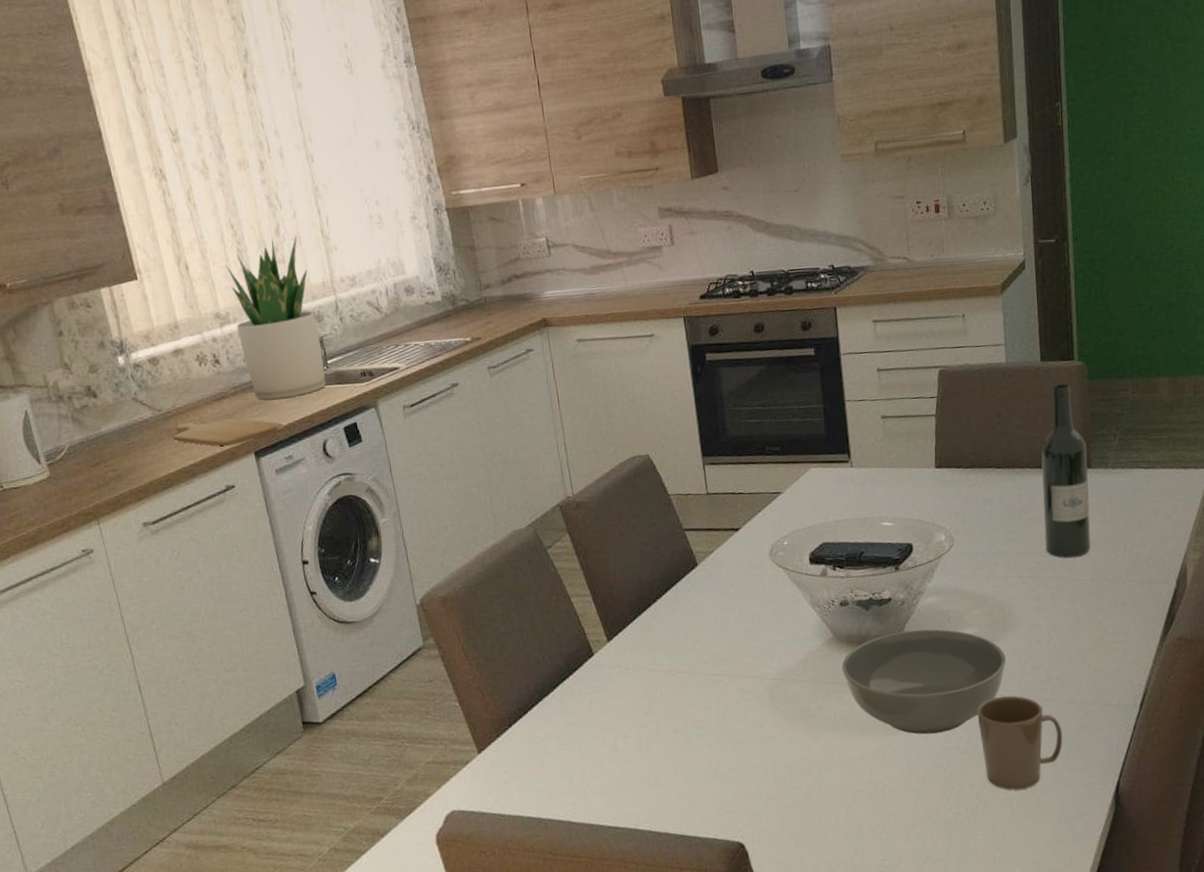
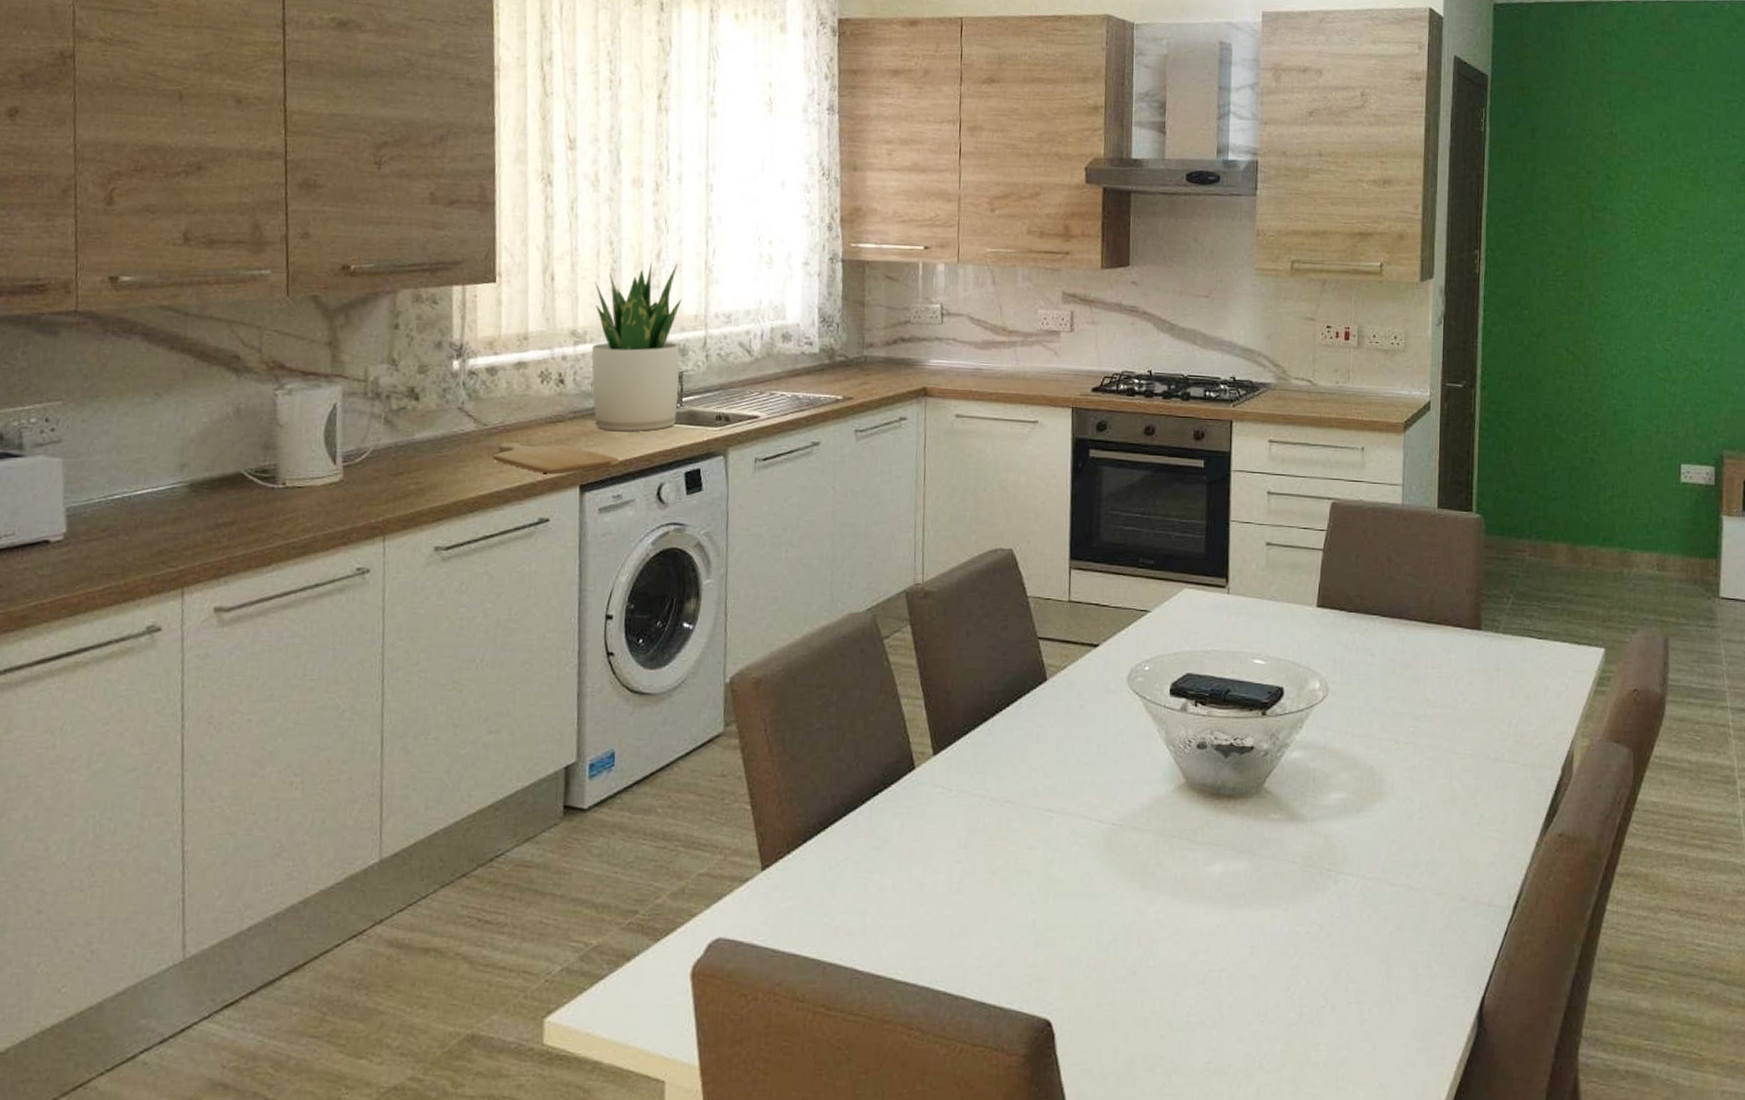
bowl: present [841,629,1006,735] -> none [1190,787,1371,912]
mug: present [977,696,1063,790] -> none [1334,878,1426,992]
wine bottle: present [1040,383,1091,558] -> none [1425,535,1478,726]

